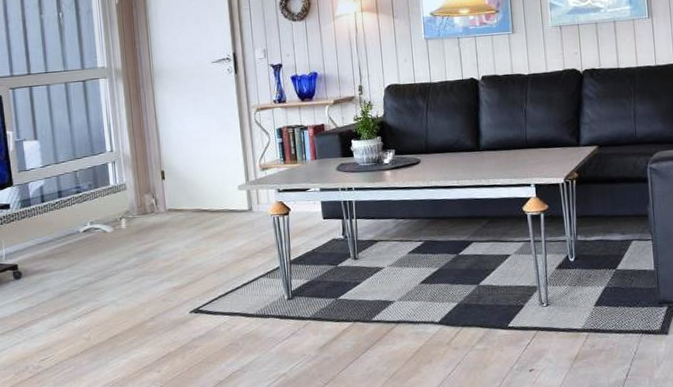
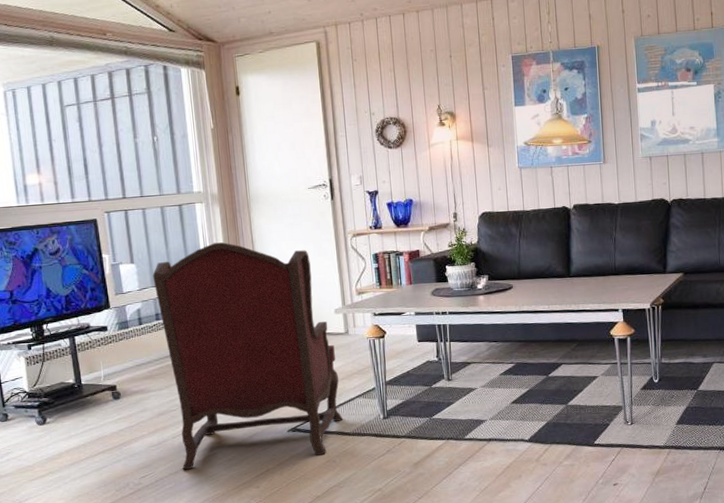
armchair: none [55,118,246,353] -> present [152,242,343,471]

